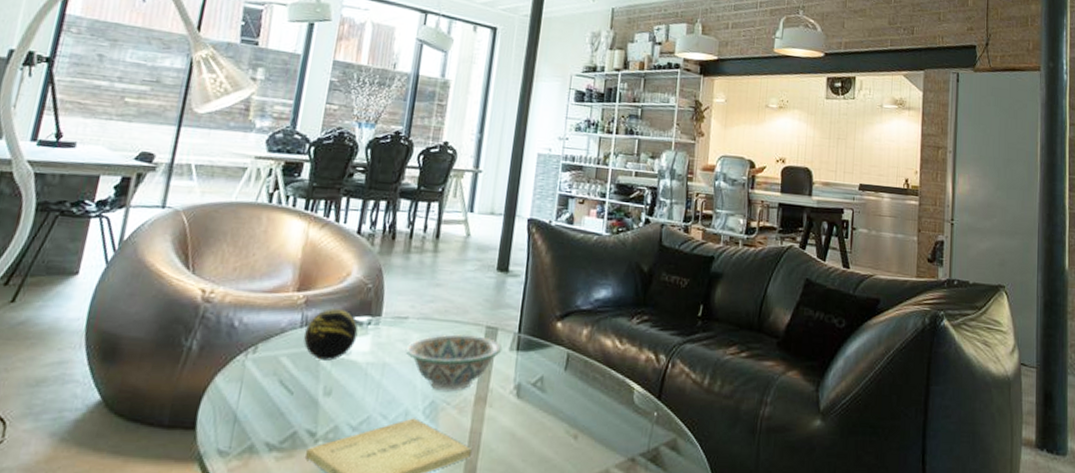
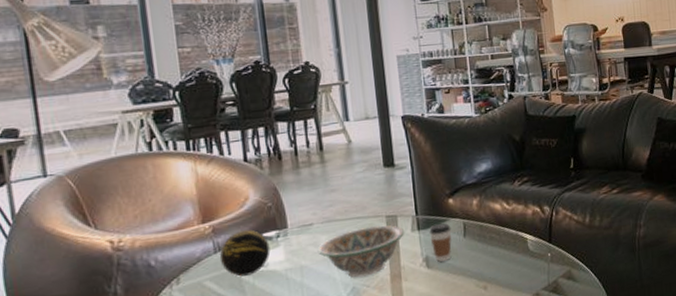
coffee cup: none [527,347,553,394] -> present [429,222,452,262]

